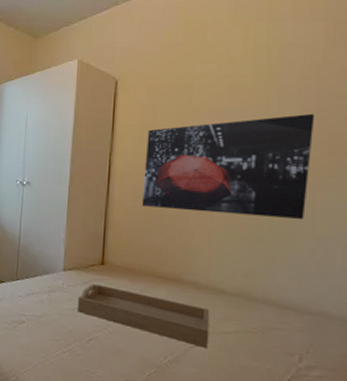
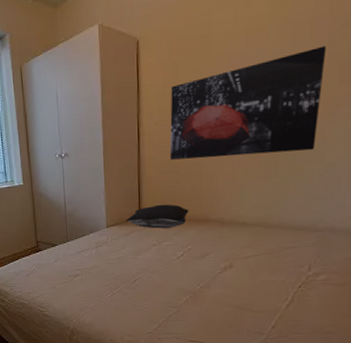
serving tray: present [76,284,210,348] -> none [121,234,234,272]
pillow: none [86,253,159,283] -> present [126,204,189,229]

